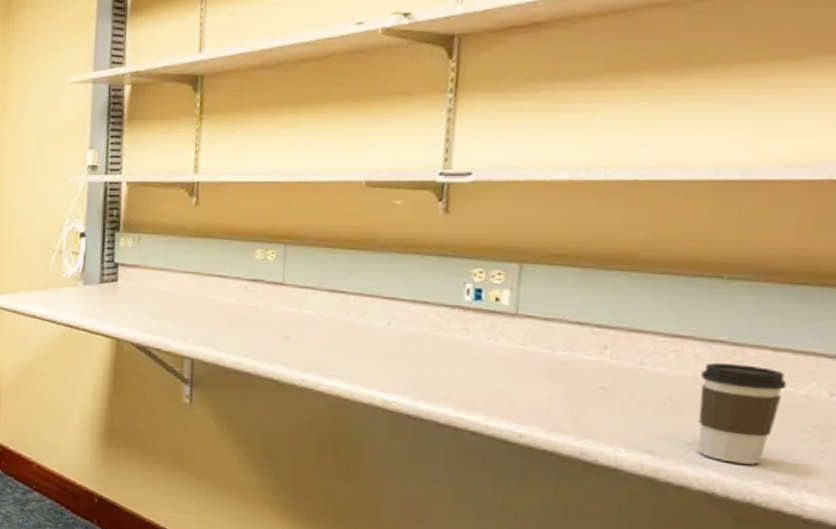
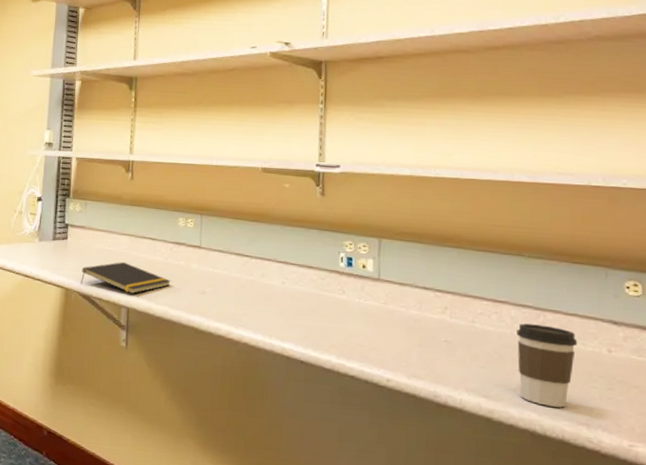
notepad: none [134,305,245,343] -> present [80,261,171,294]

